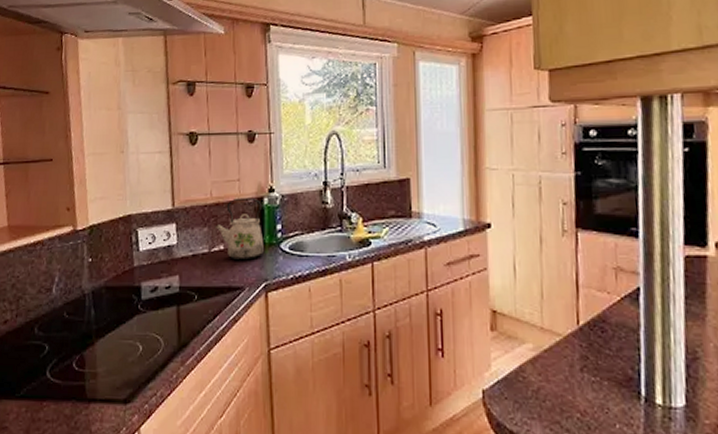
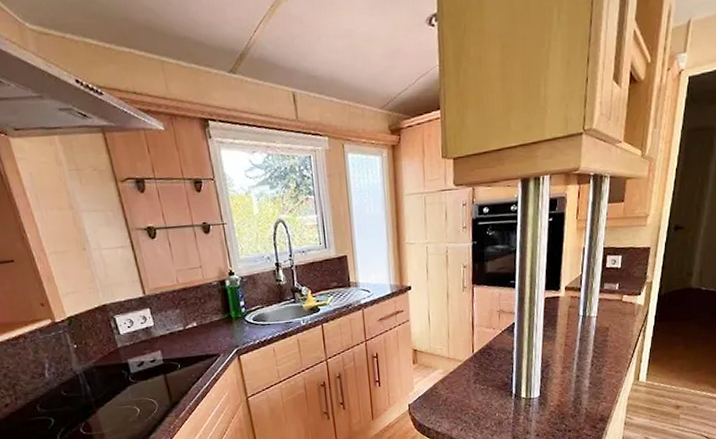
kettle: present [215,197,264,259] -> none [185,281,232,333]

